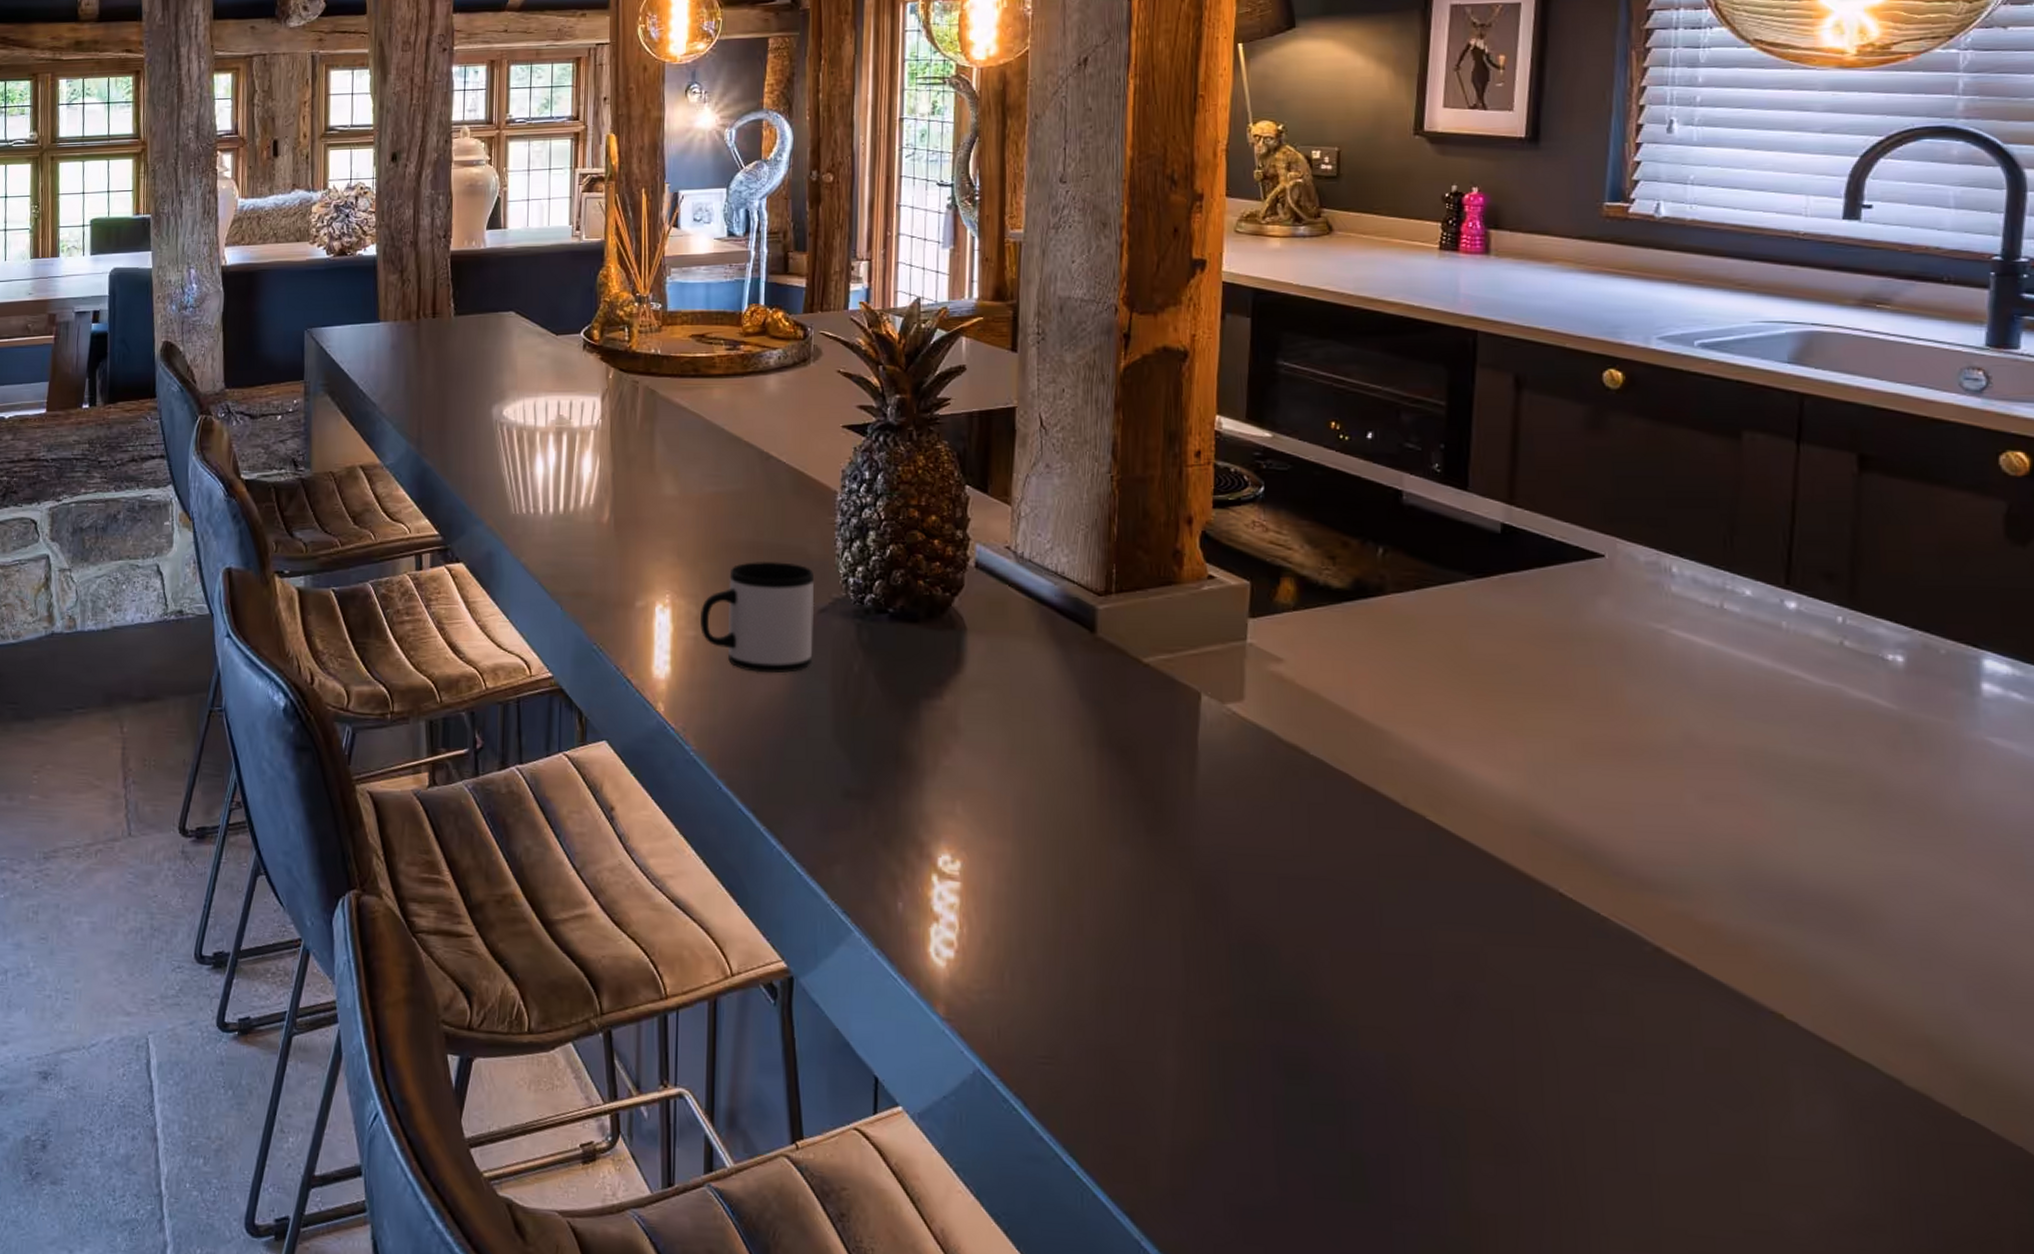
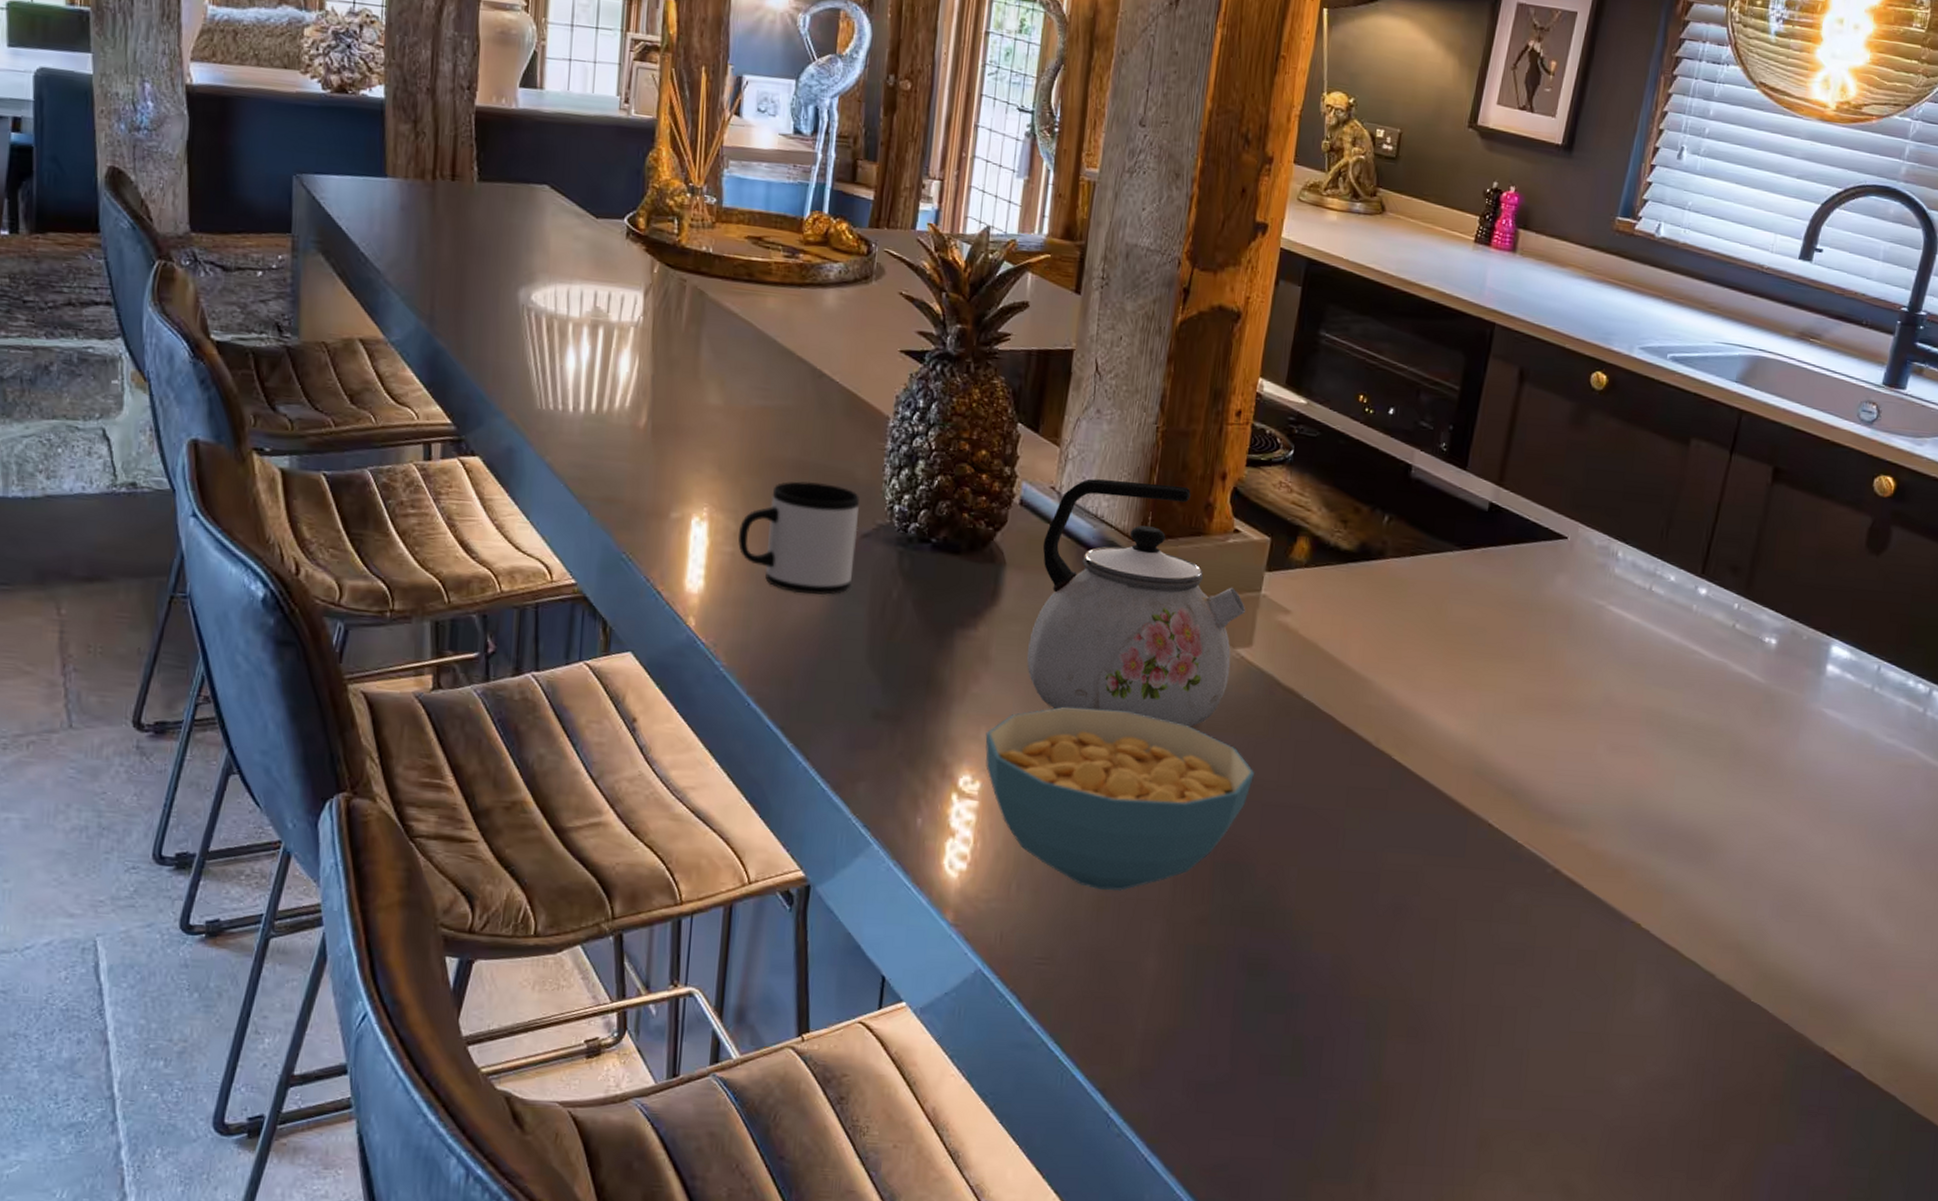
cereal bowl: none [962,777,1264,980] -> present [985,707,1254,891]
kettle: none [997,534,1232,793] -> present [1026,478,1246,727]

